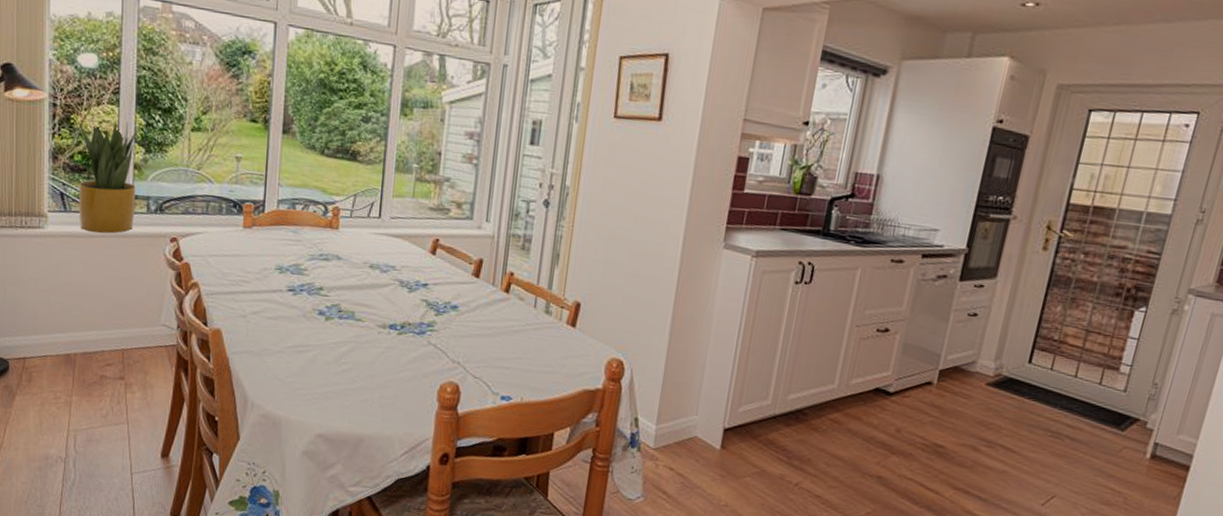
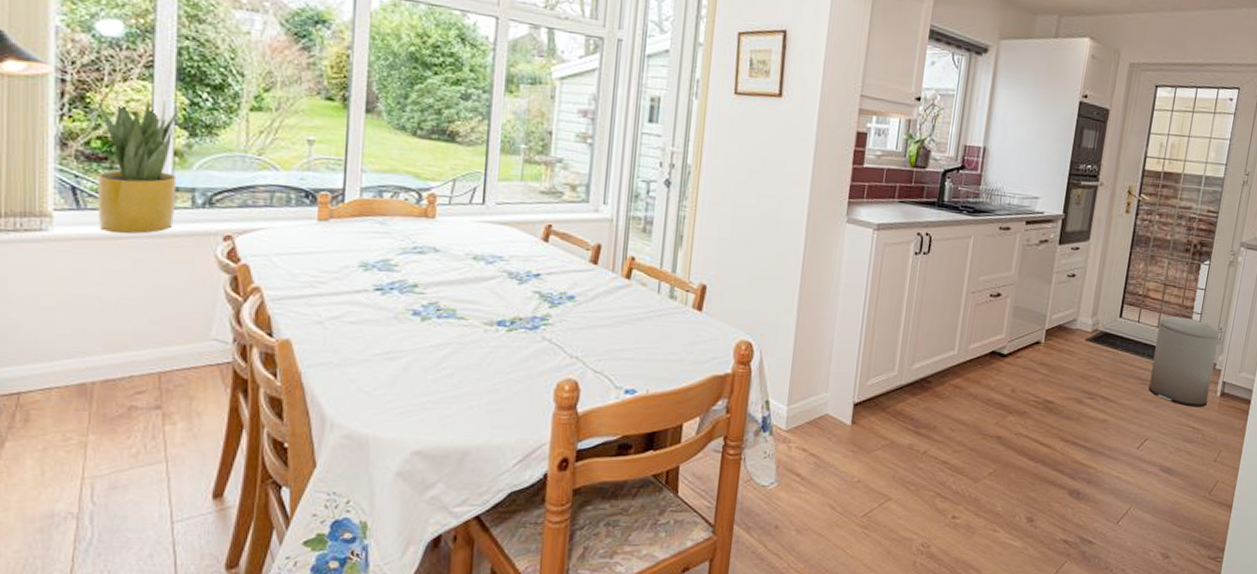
pedal bin: none [1059,365,1154,469] -> present [1148,316,1219,408]

